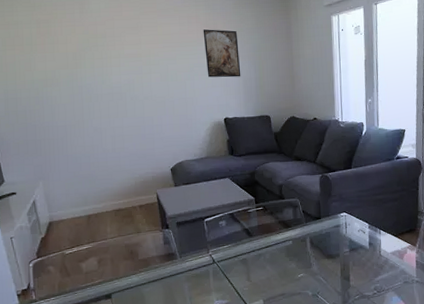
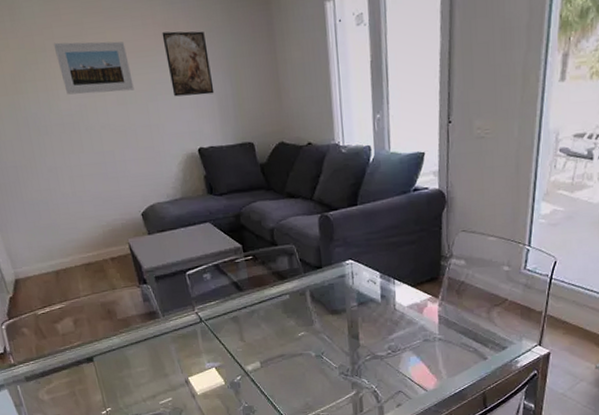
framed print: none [113,31,176,72] -> present [53,41,134,95]

